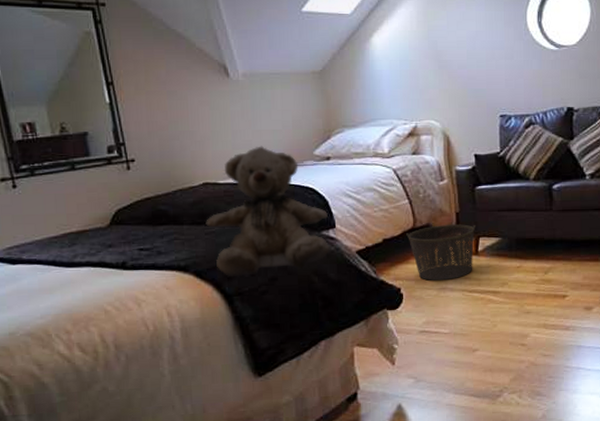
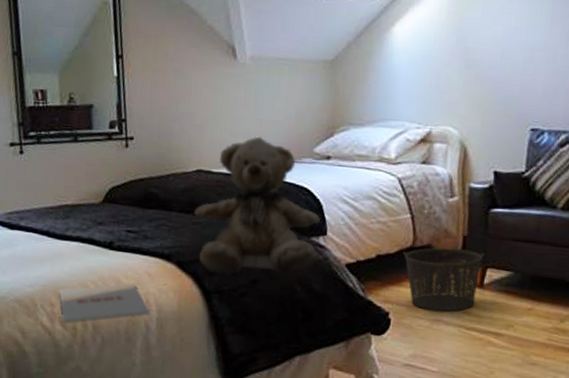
magazine: none [73,298,173,349] -> present [58,282,150,324]

